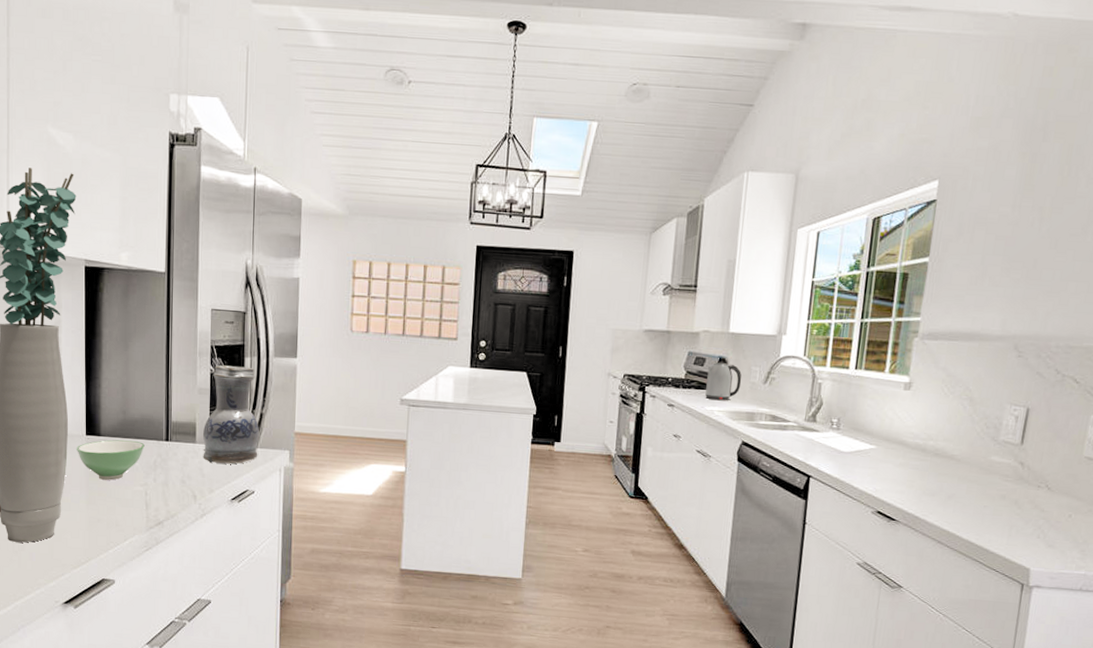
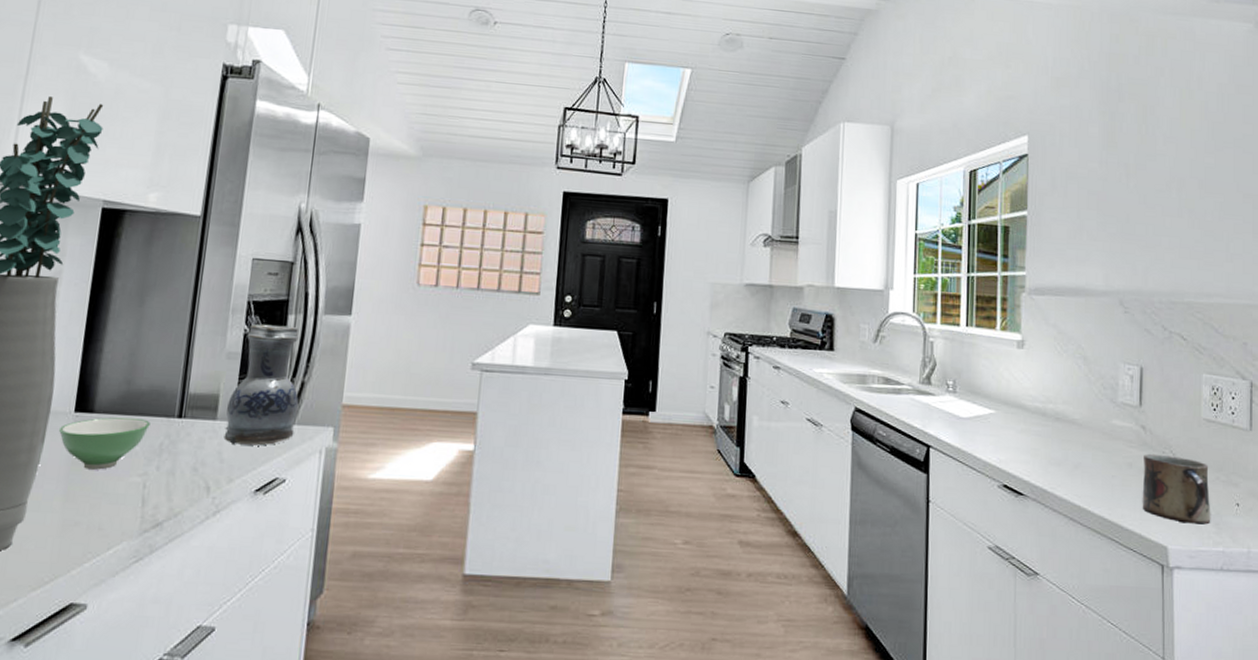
kettle: present [705,362,742,401] -> none [813,318,851,362]
mug: none [1010,487,1083,551] -> present [1142,453,1211,525]

